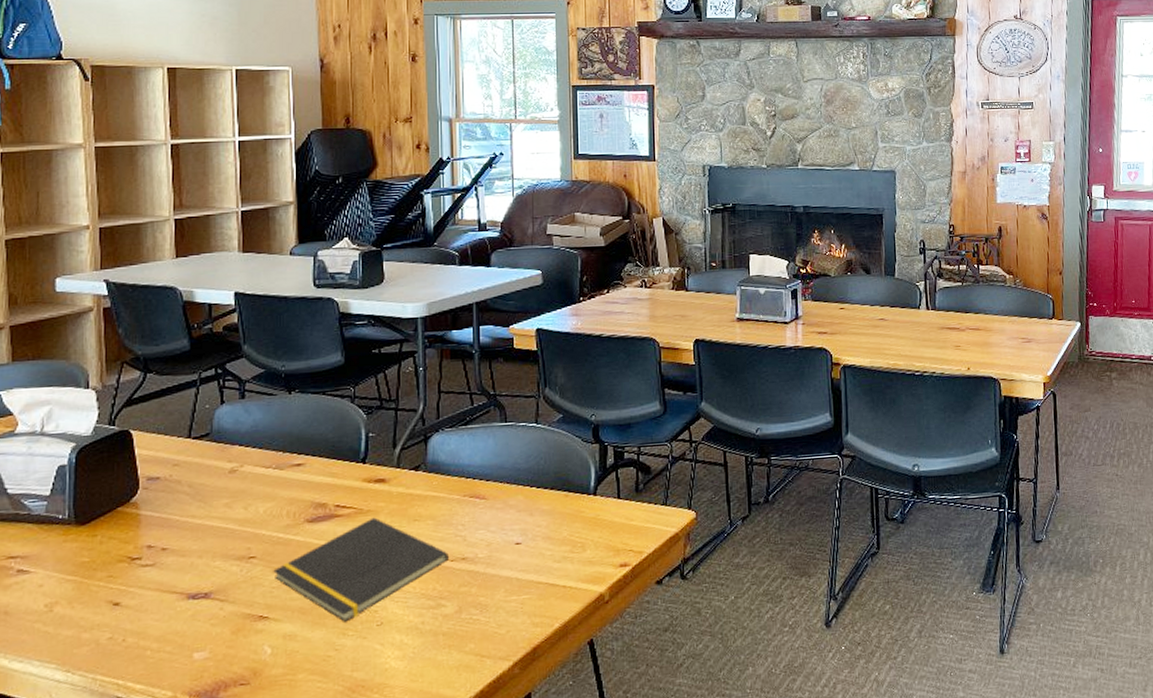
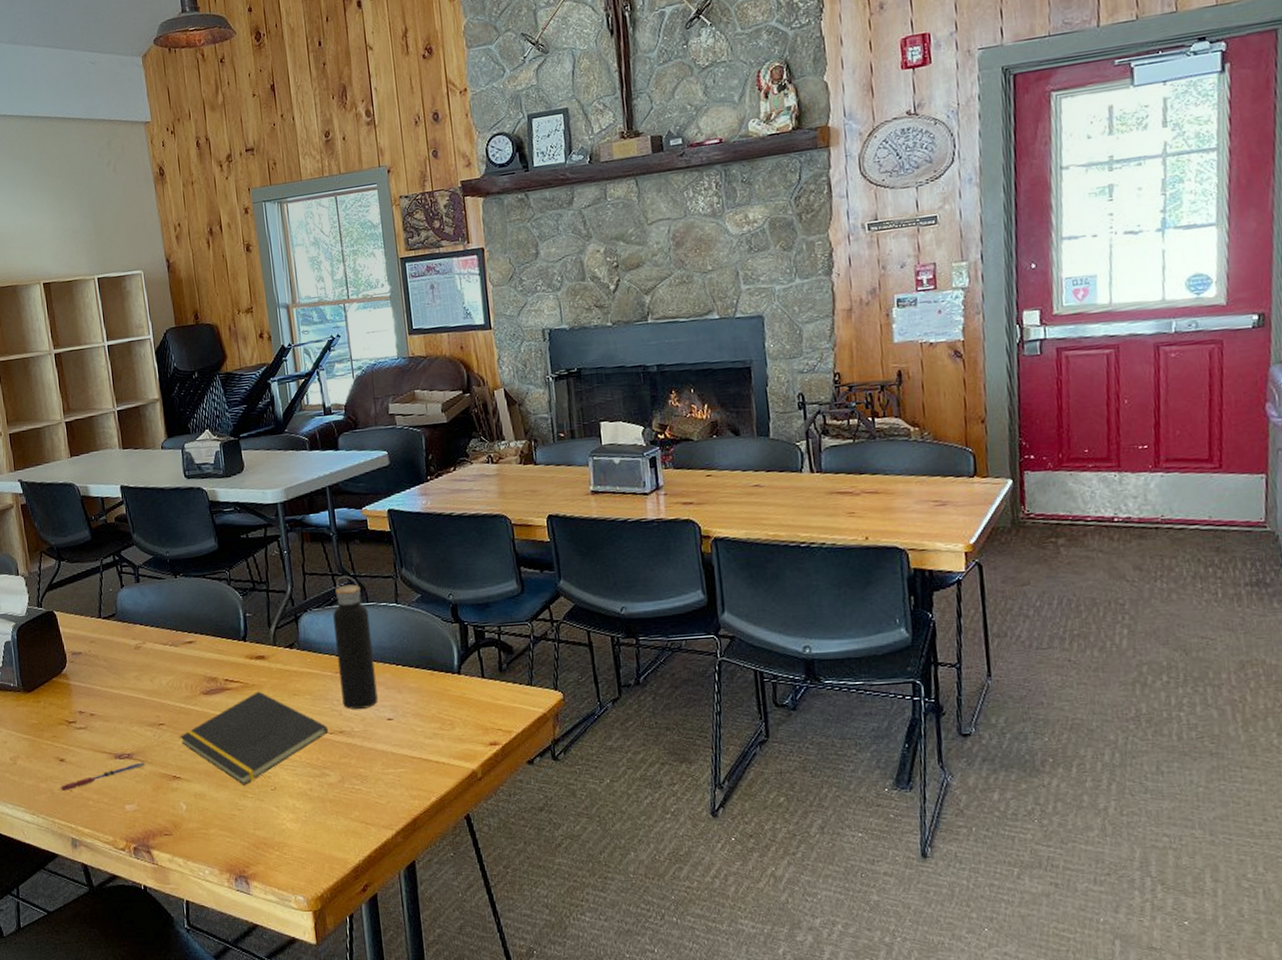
pen: none [110,601,225,642] -> present [61,762,145,792]
water bottle: none [467,394,507,534] -> present [333,575,378,709]

